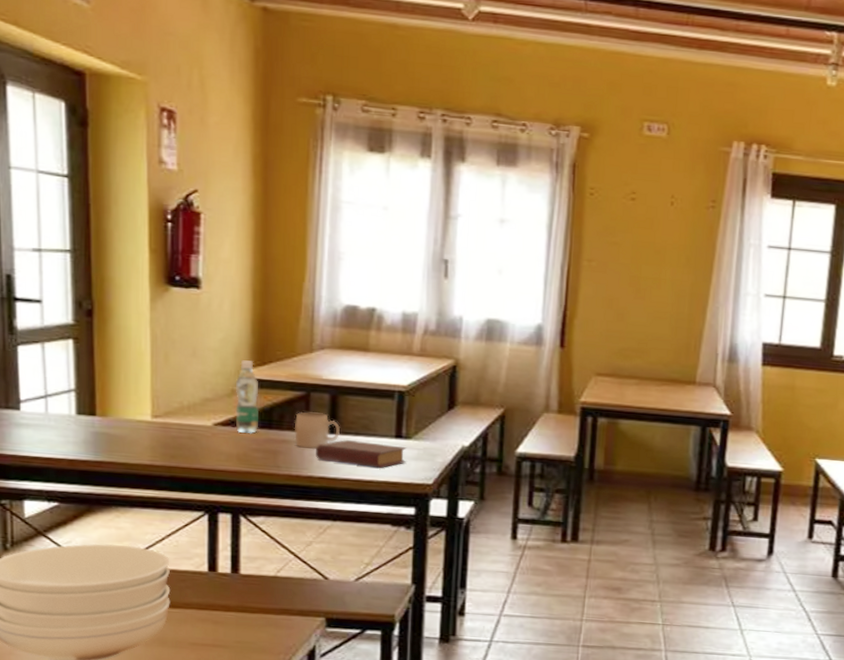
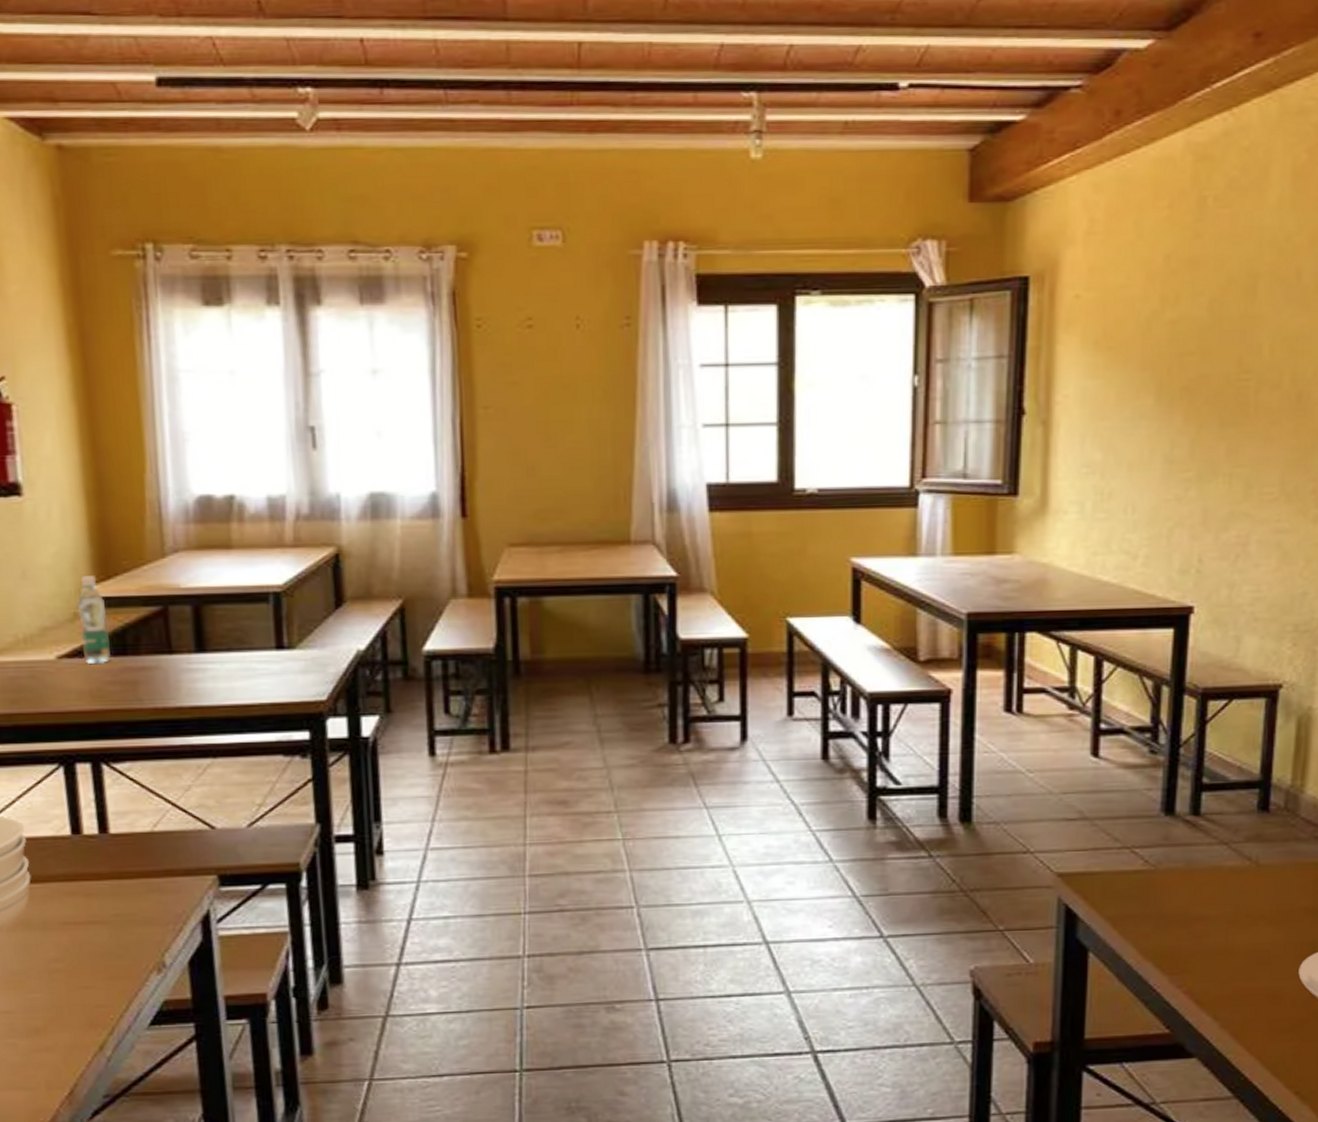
mug: present [294,412,340,450] -> none [153,629,209,675]
book: present [316,440,407,468] -> none [182,657,292,688]

